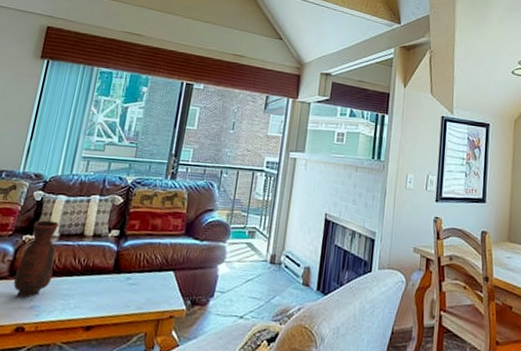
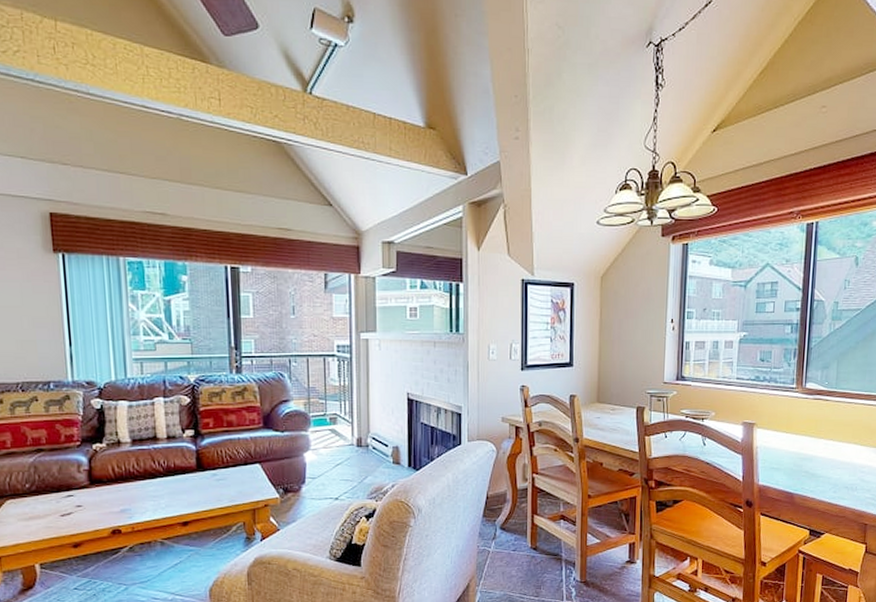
vase: present [13,220,59,298] -> none [95,427,135,504]

